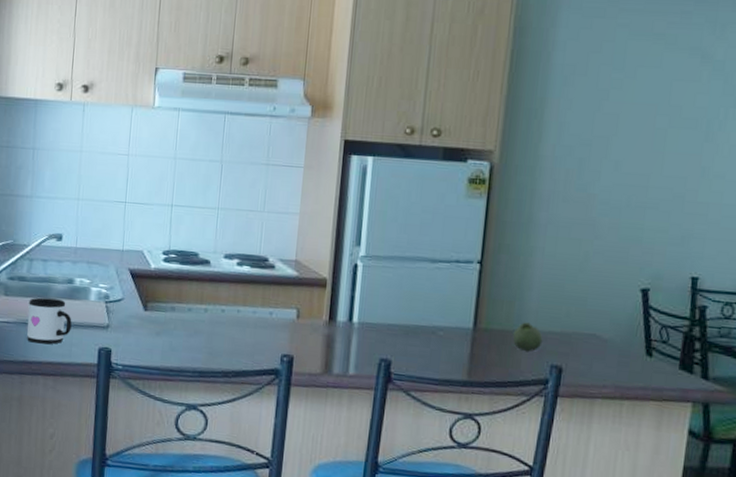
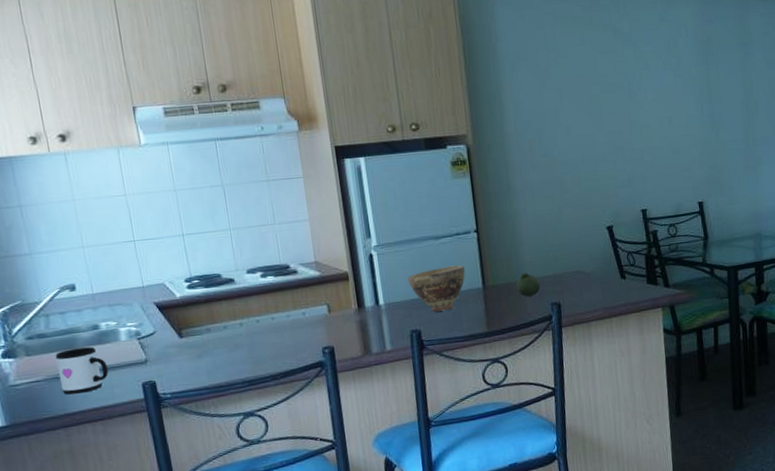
bowl: none [389,295,458,345] -> present [407,265,466,312]

